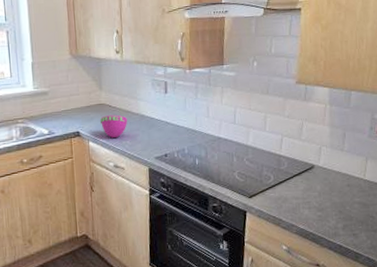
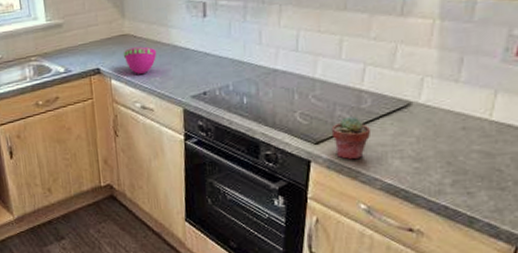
potted succulent: none [260,176,288,210] -> present [331,117,372,160]

